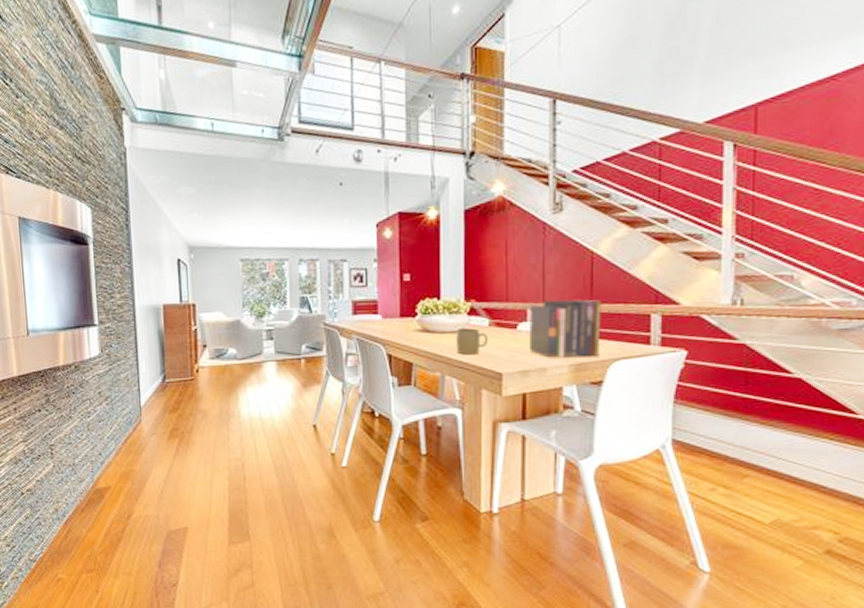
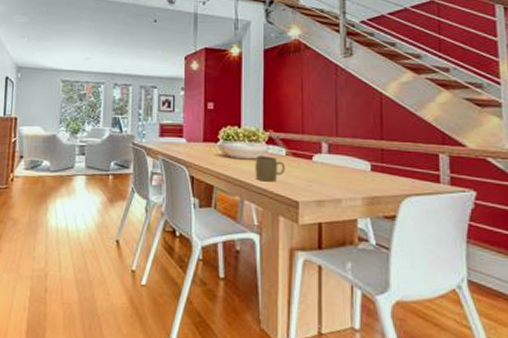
books: present [530,299,601,358] -> none [324,134,392,192]

